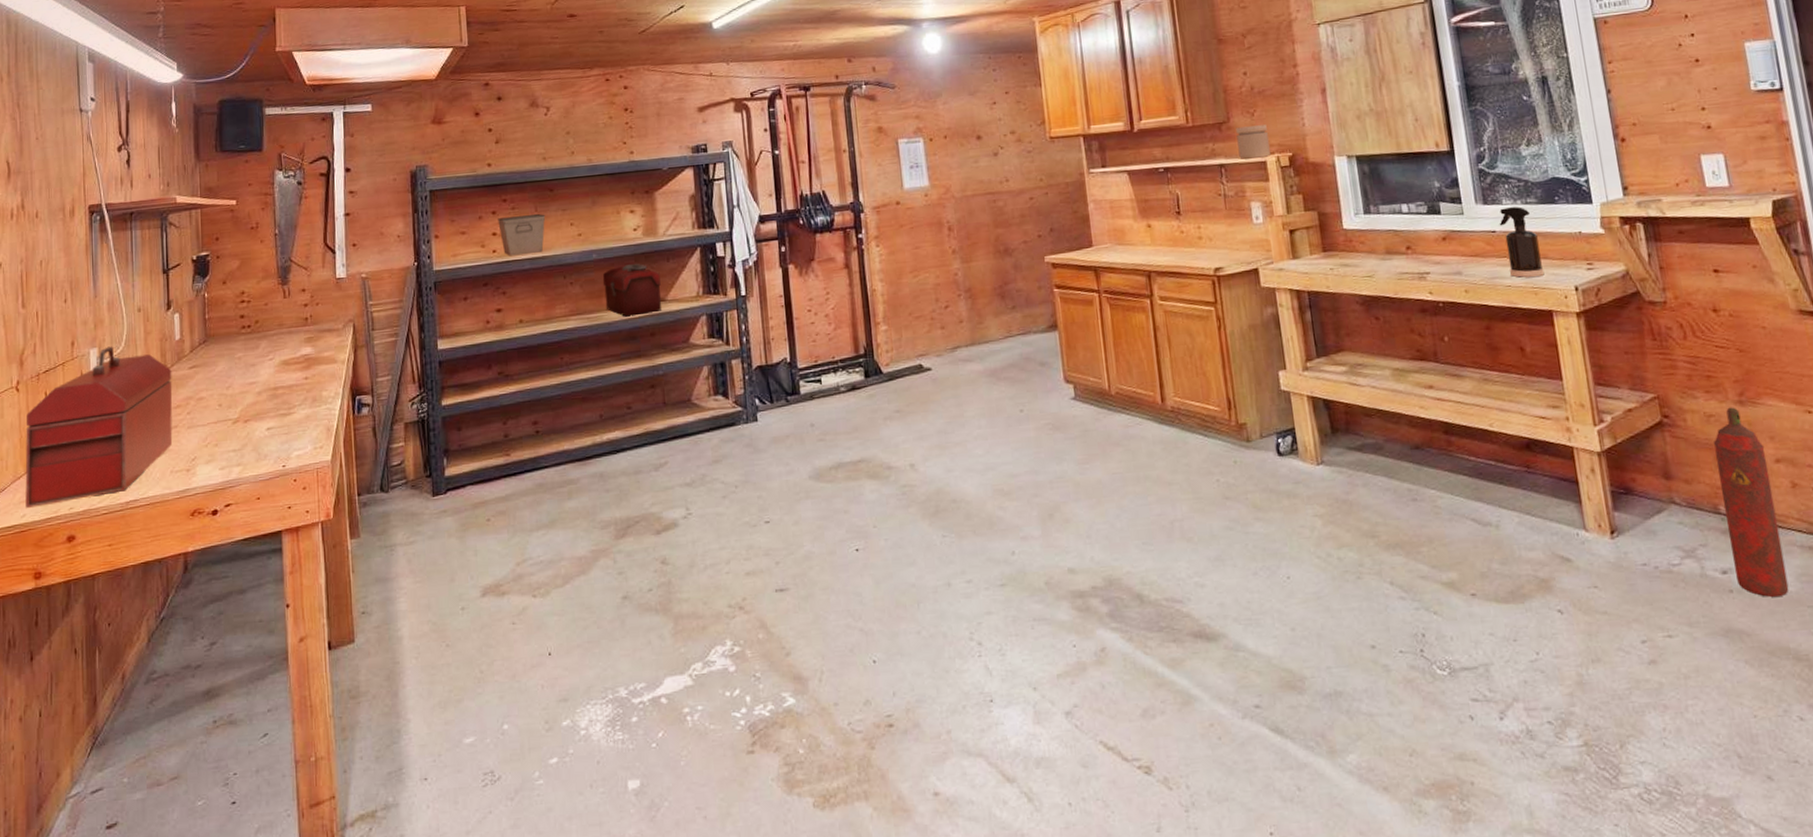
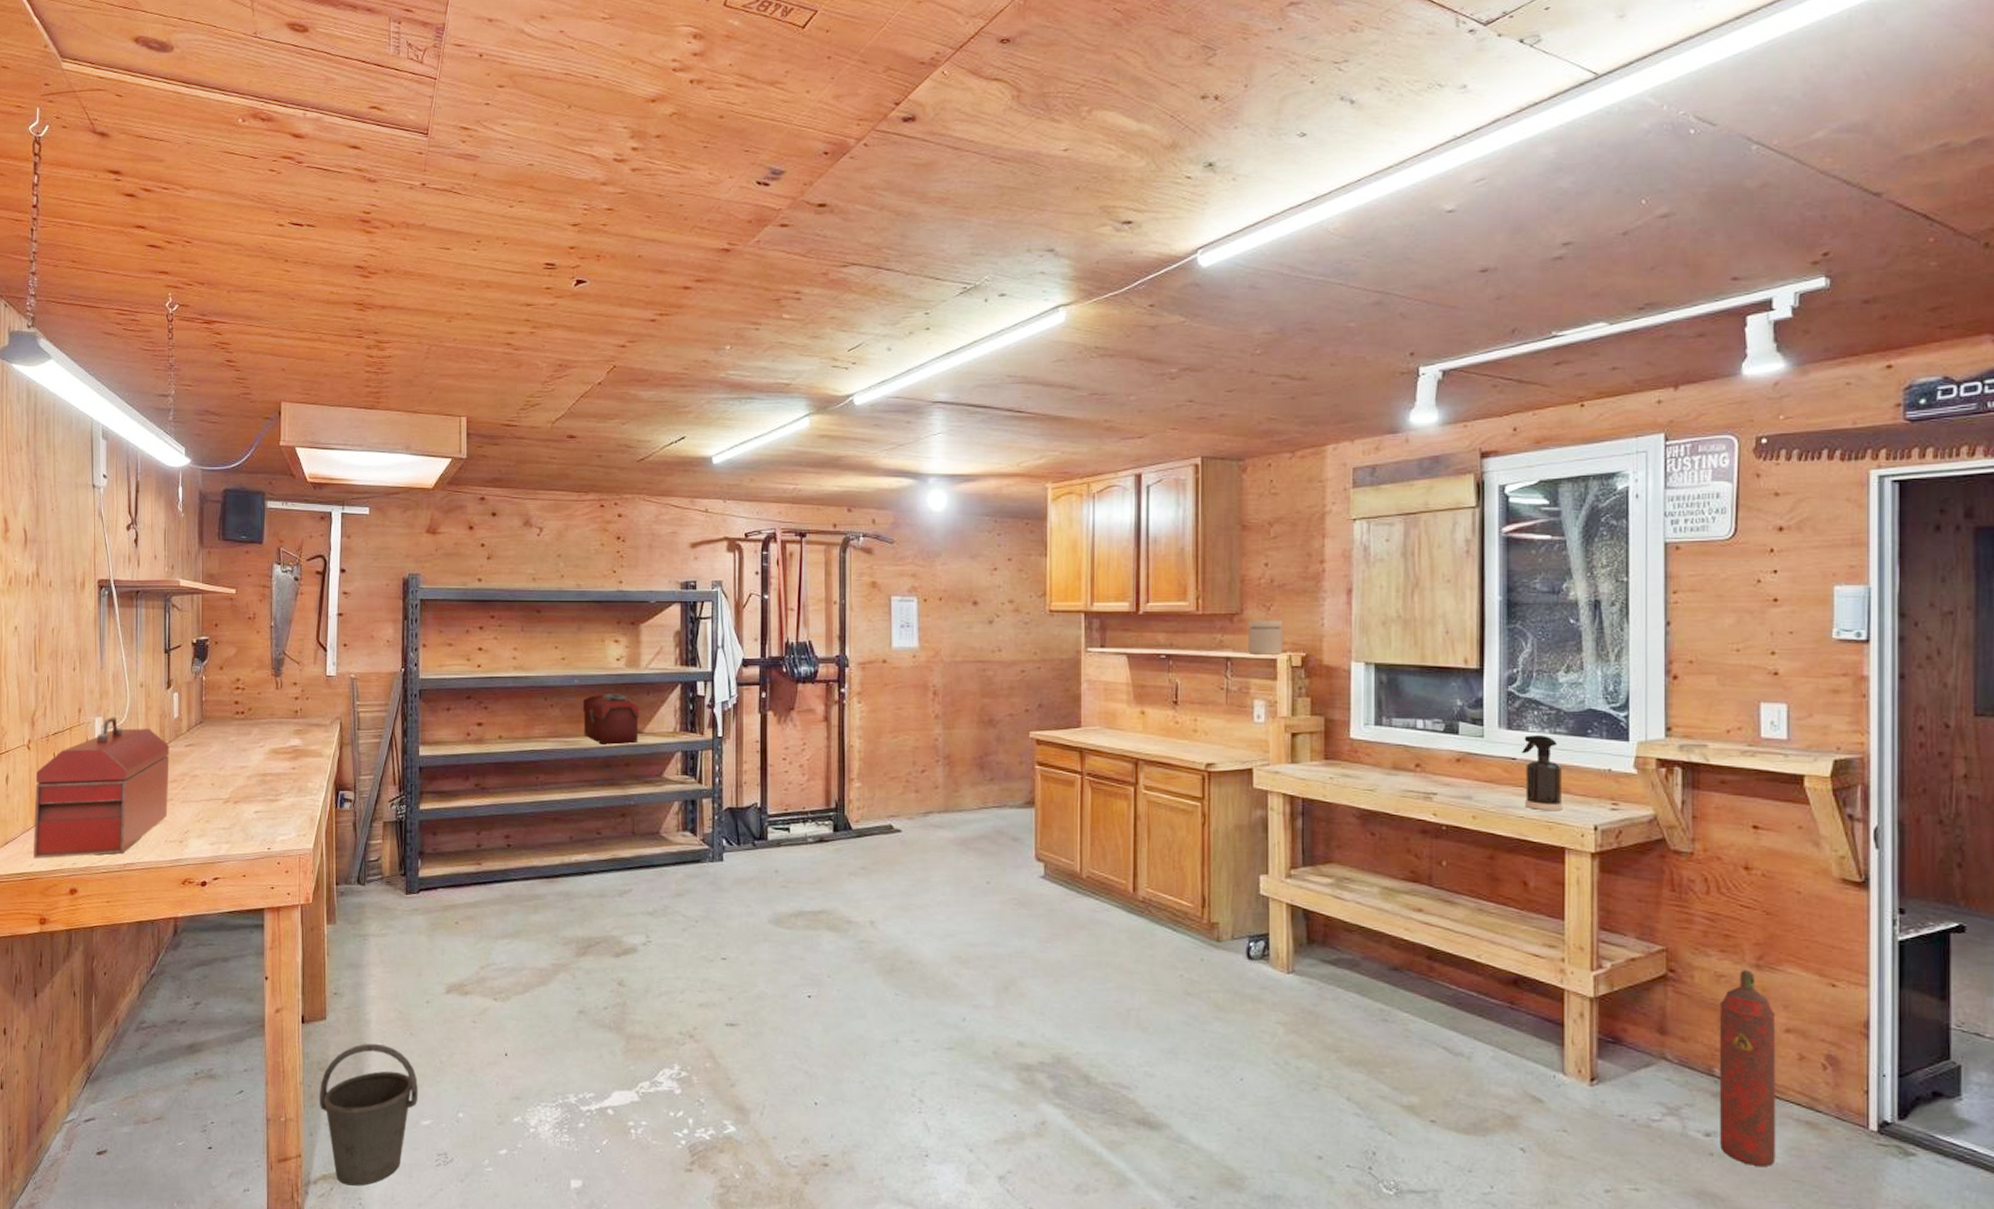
bucket: none [352,661,459,823] -> present [320,1043,418,1186]
storage bin: present [498,213,546,257] -> none [484,633,531,673]

